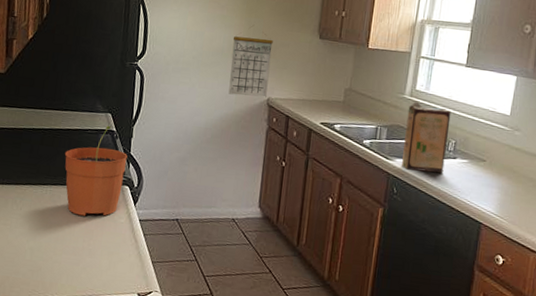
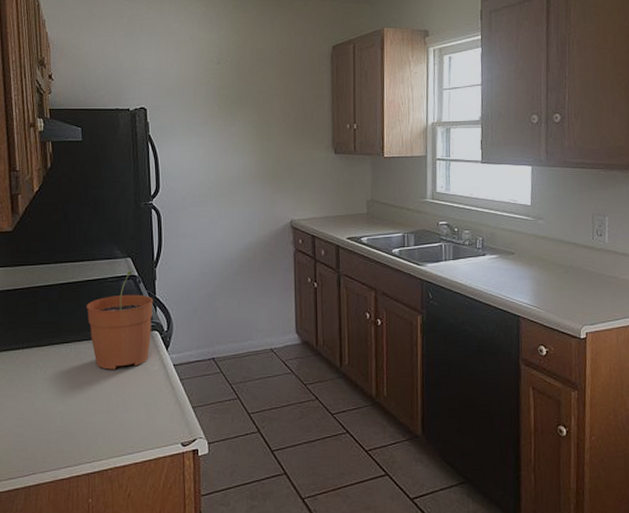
calendar: present [228,27,273,97] -> none [249,151,289,221]
cereal box: present [401,102,451,174] -> none [432,204,476,274]

